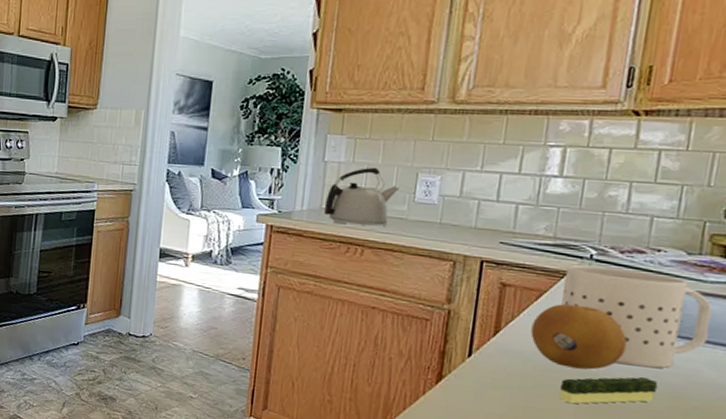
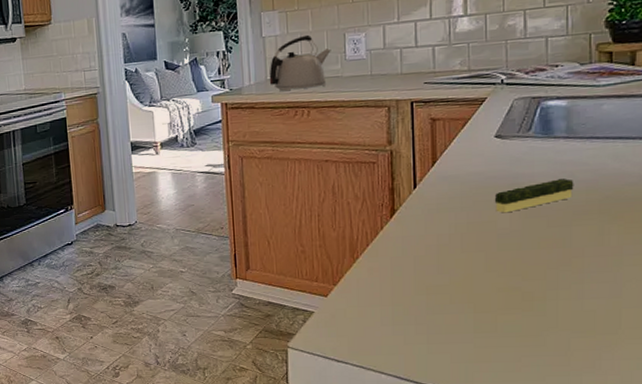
fruit: present [530,304,627,370] -> none [463,125,543,182]
mug: present [561,264,713,368] -> none [482,86,608,170]

